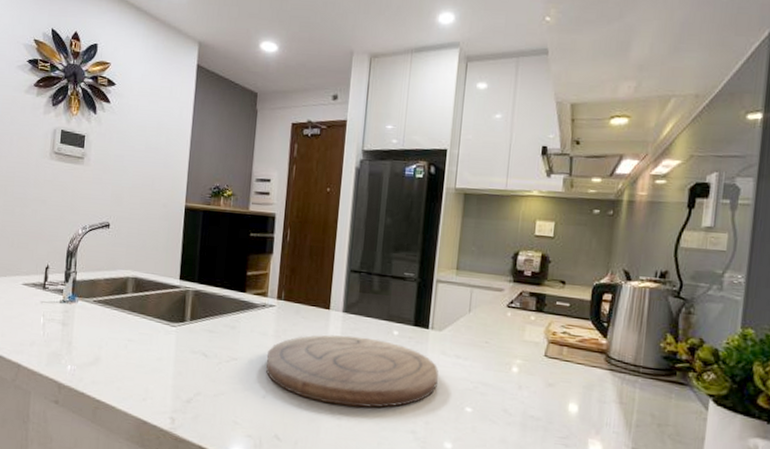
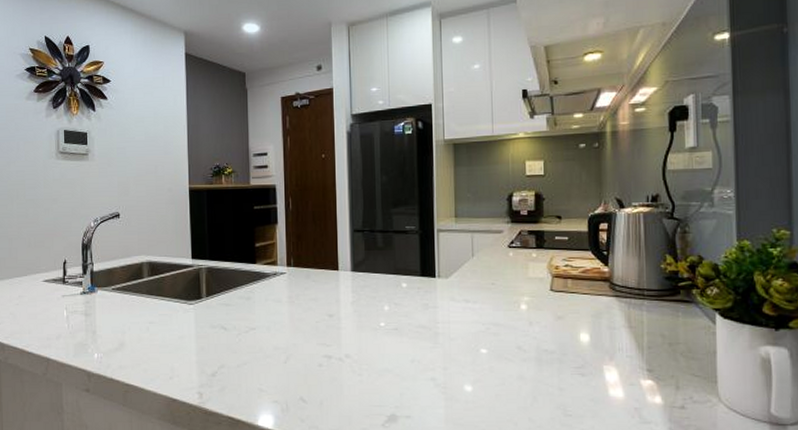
cutting board: present [266,335,439,408] -> none [283,293,450,361]

